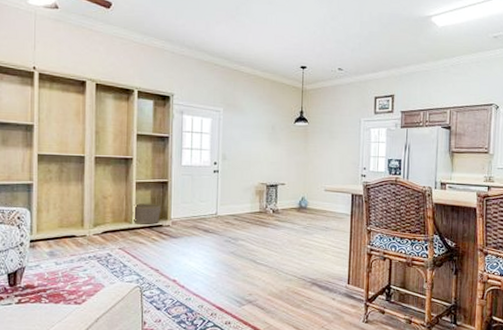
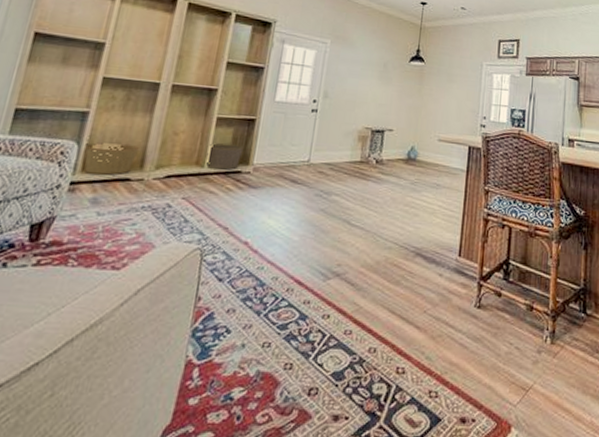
basket: none [36,209,77,234] -> present [84,144,139,176]

